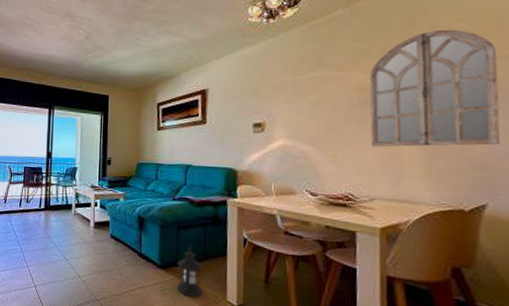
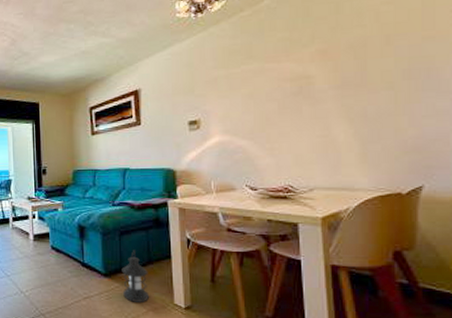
home mirror: present [369,29,501,148] -> none [301,12,432,137]

